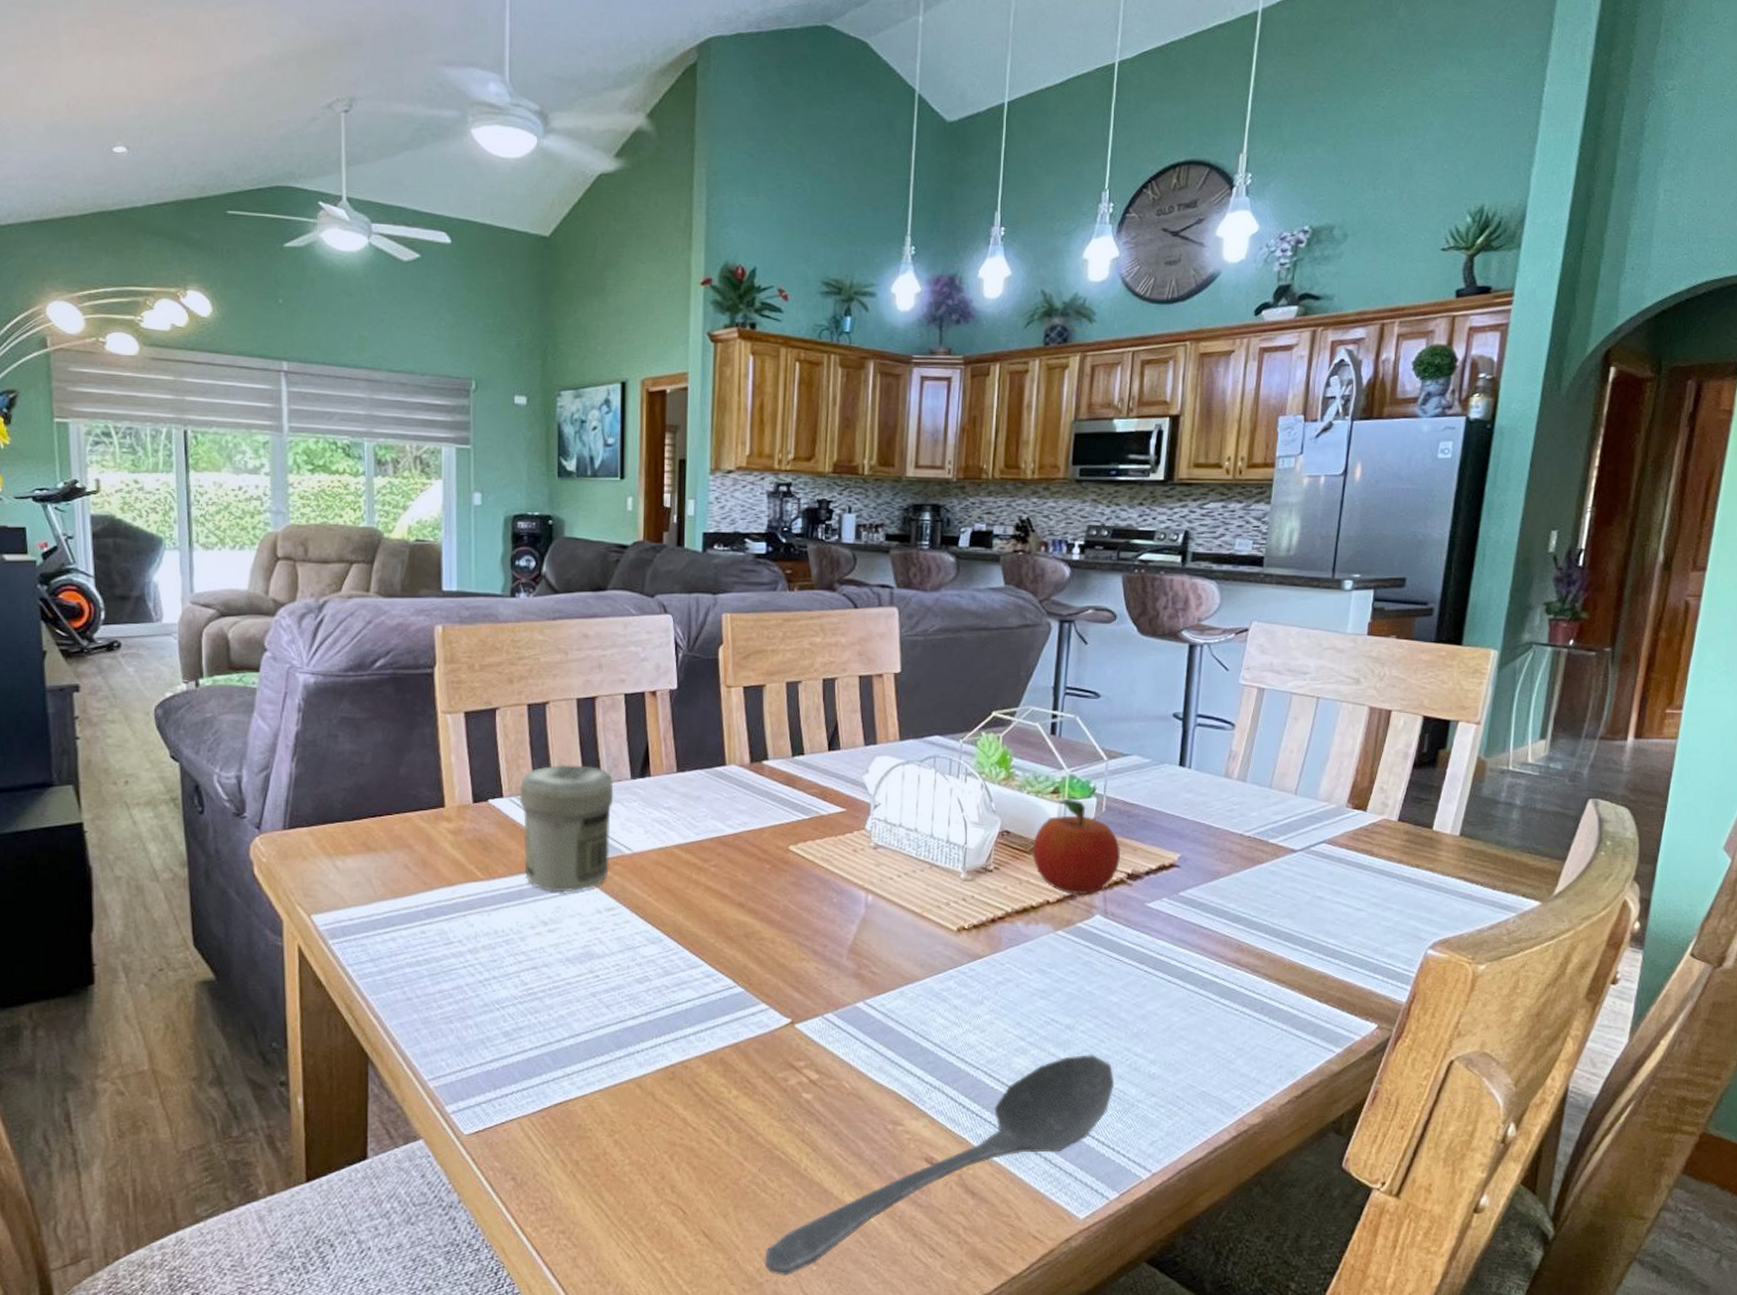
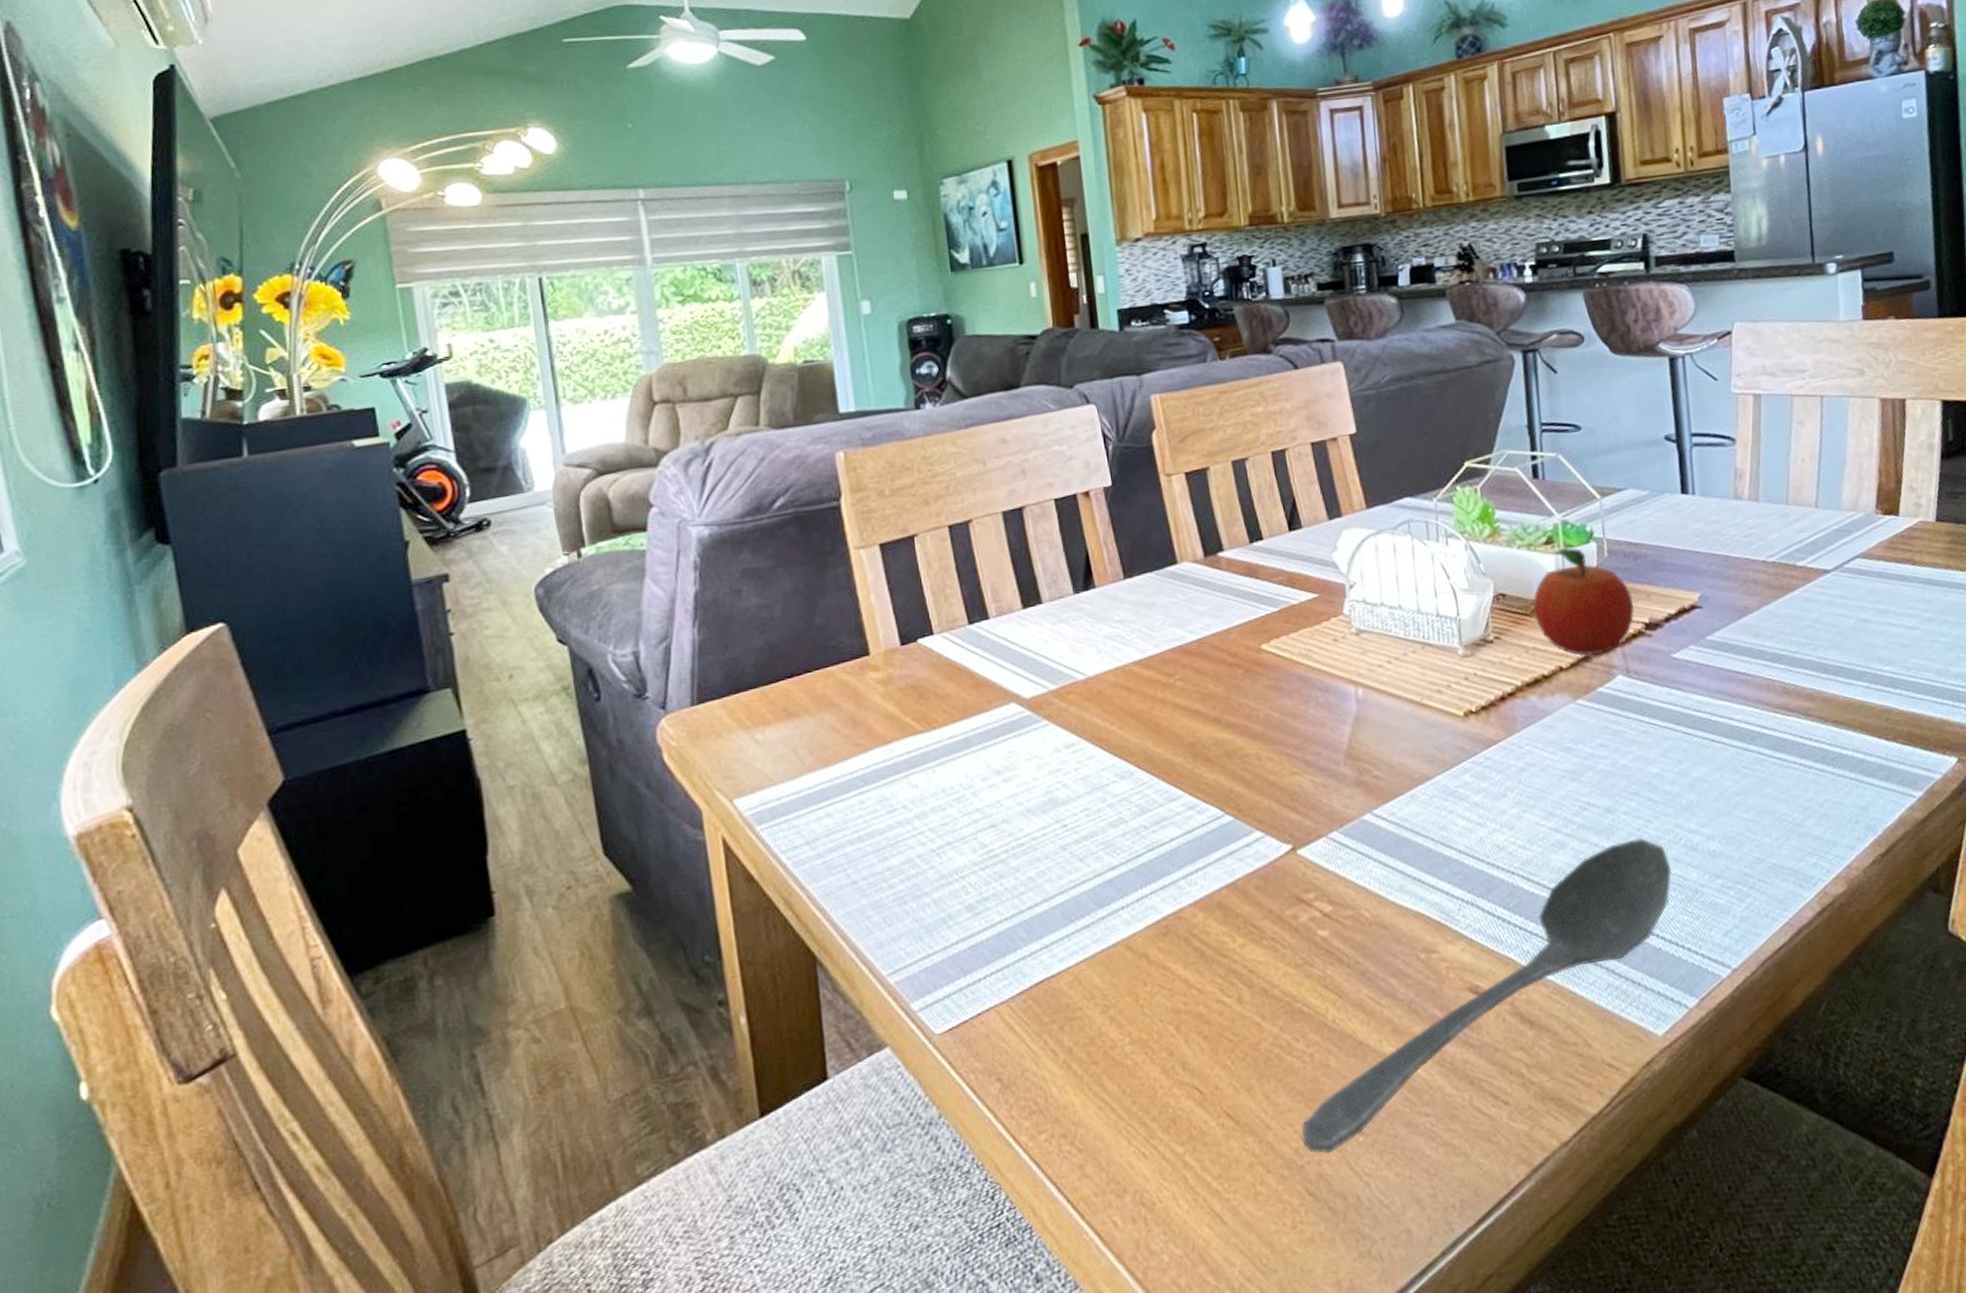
jar: present [519,765,614,892] -> none [950,585,1063,735]

